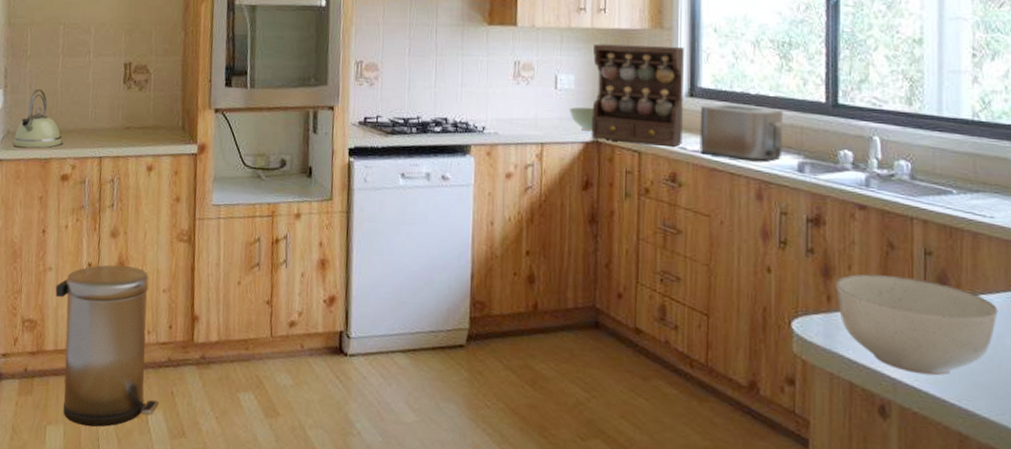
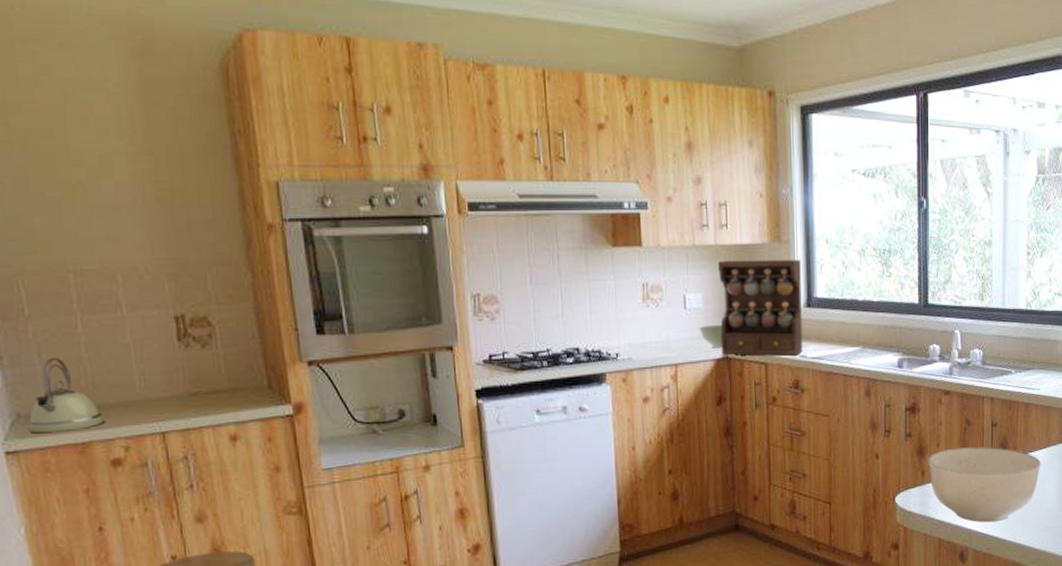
toaster: present [699,104,783,162] -> none [817,311,886,363]

